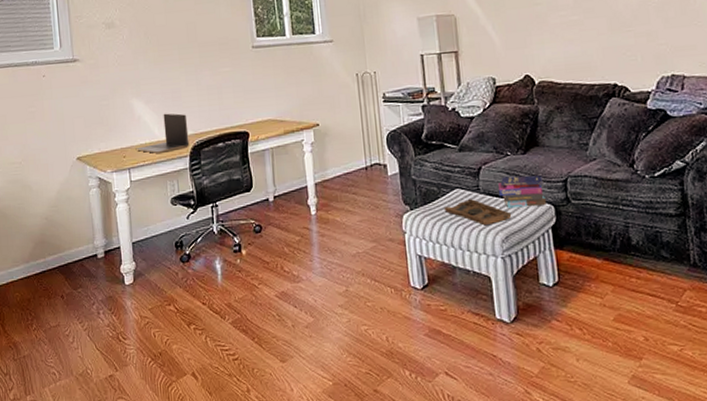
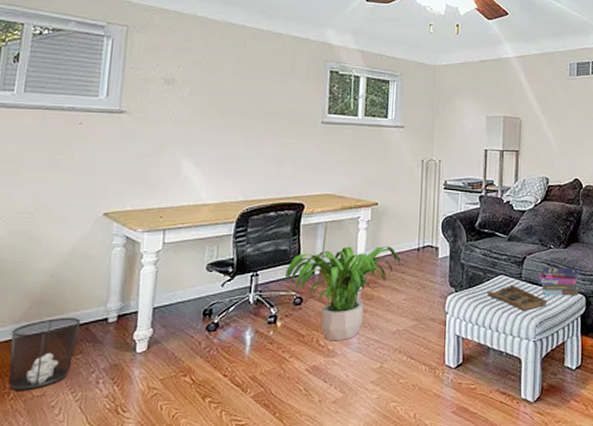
waste bin: none [24,255,76,323] -> present [8,317,81,392]
laptop computer: present [135,113,190,154] -> none [175,177,240,218]
potted plant: none [241,167,351,267] -> present [284,246,401,342]

